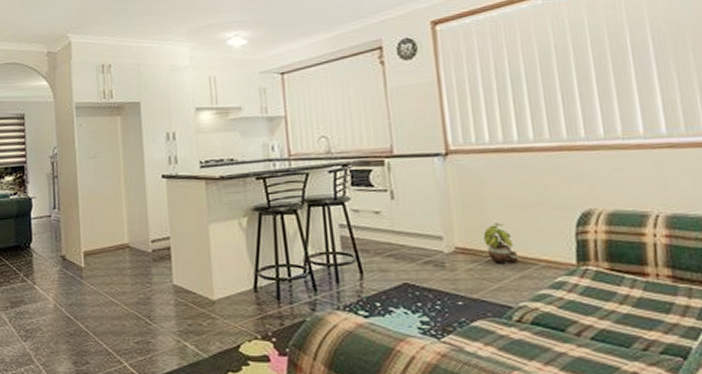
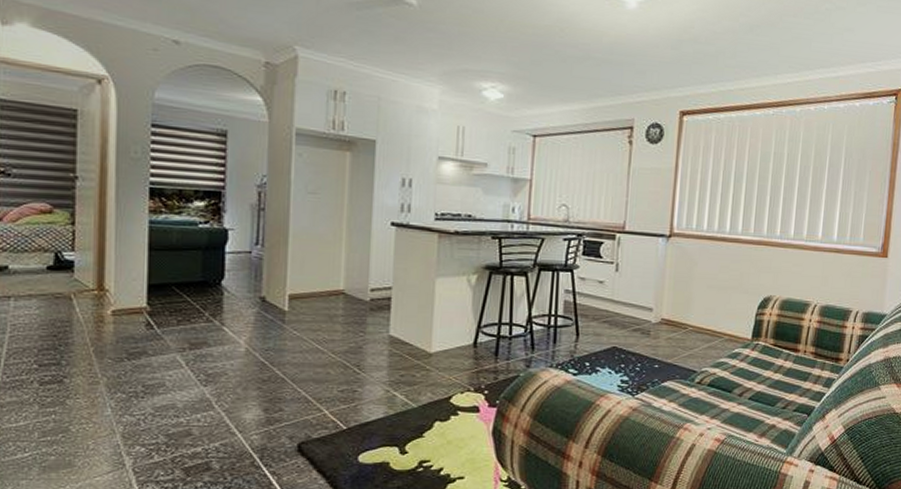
potted plant: present [483,223,519,264] -> none [685,300,710,335]

